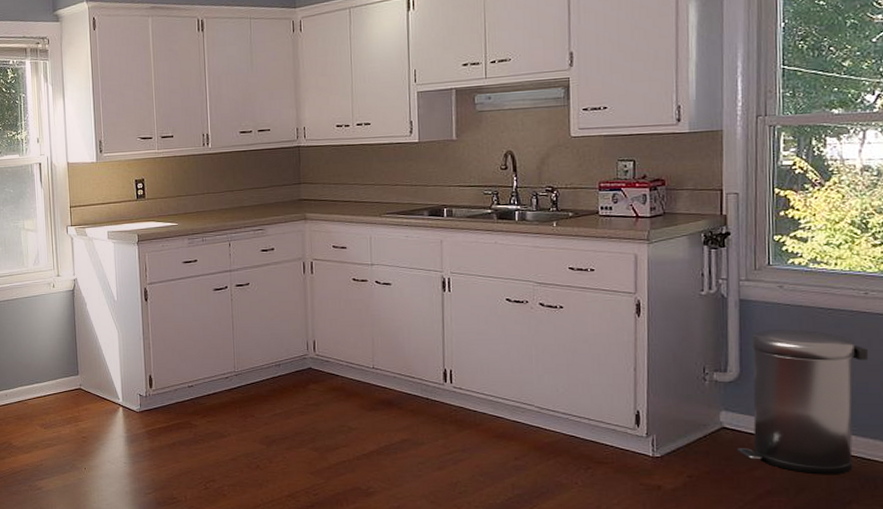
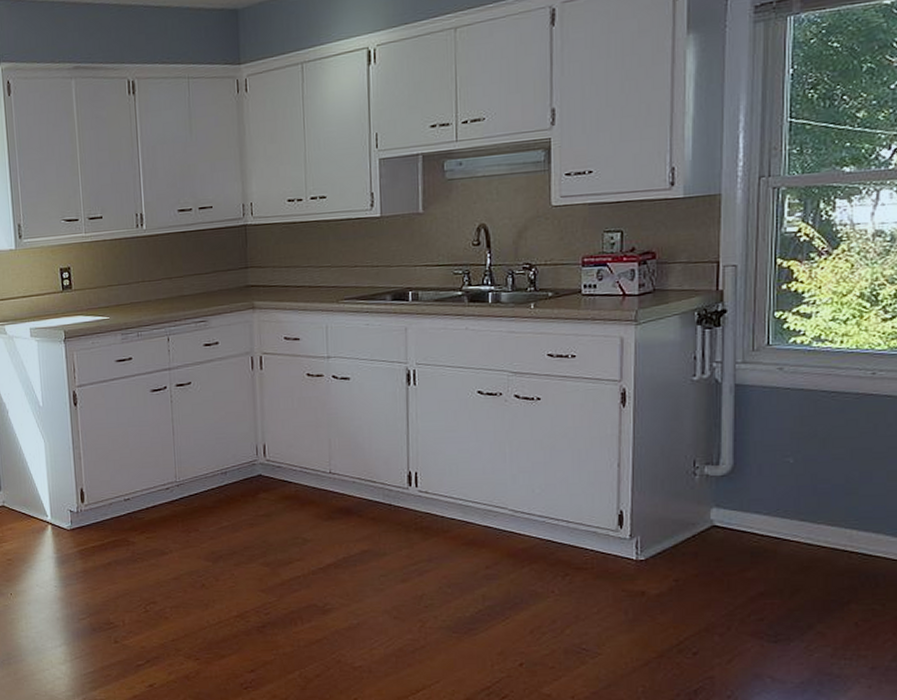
pedal bin: present [736,329,869,475] -> none [727,416,875,574]

